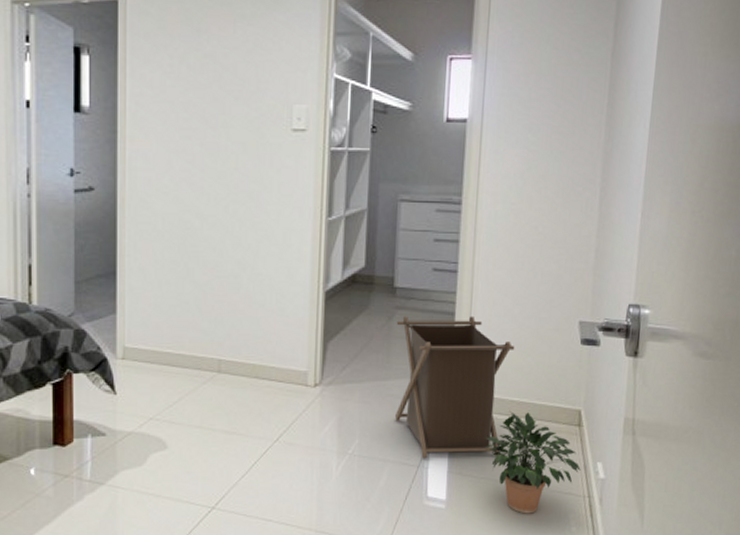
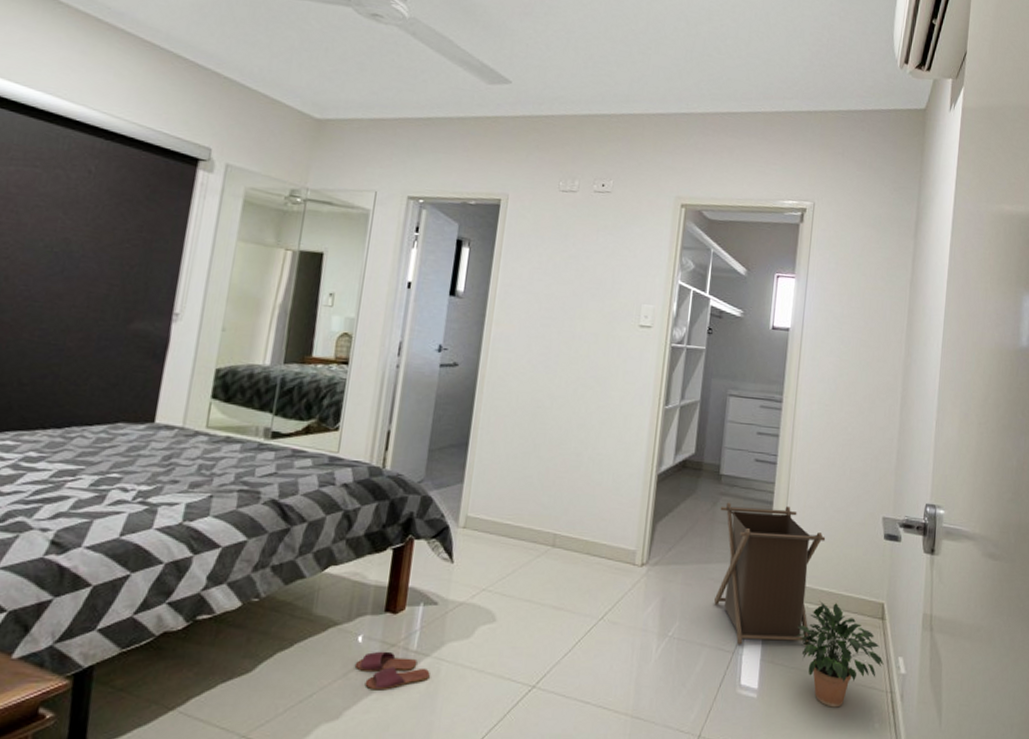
slippers: none [31,481,107,518] -> present [354,651,430,690]

